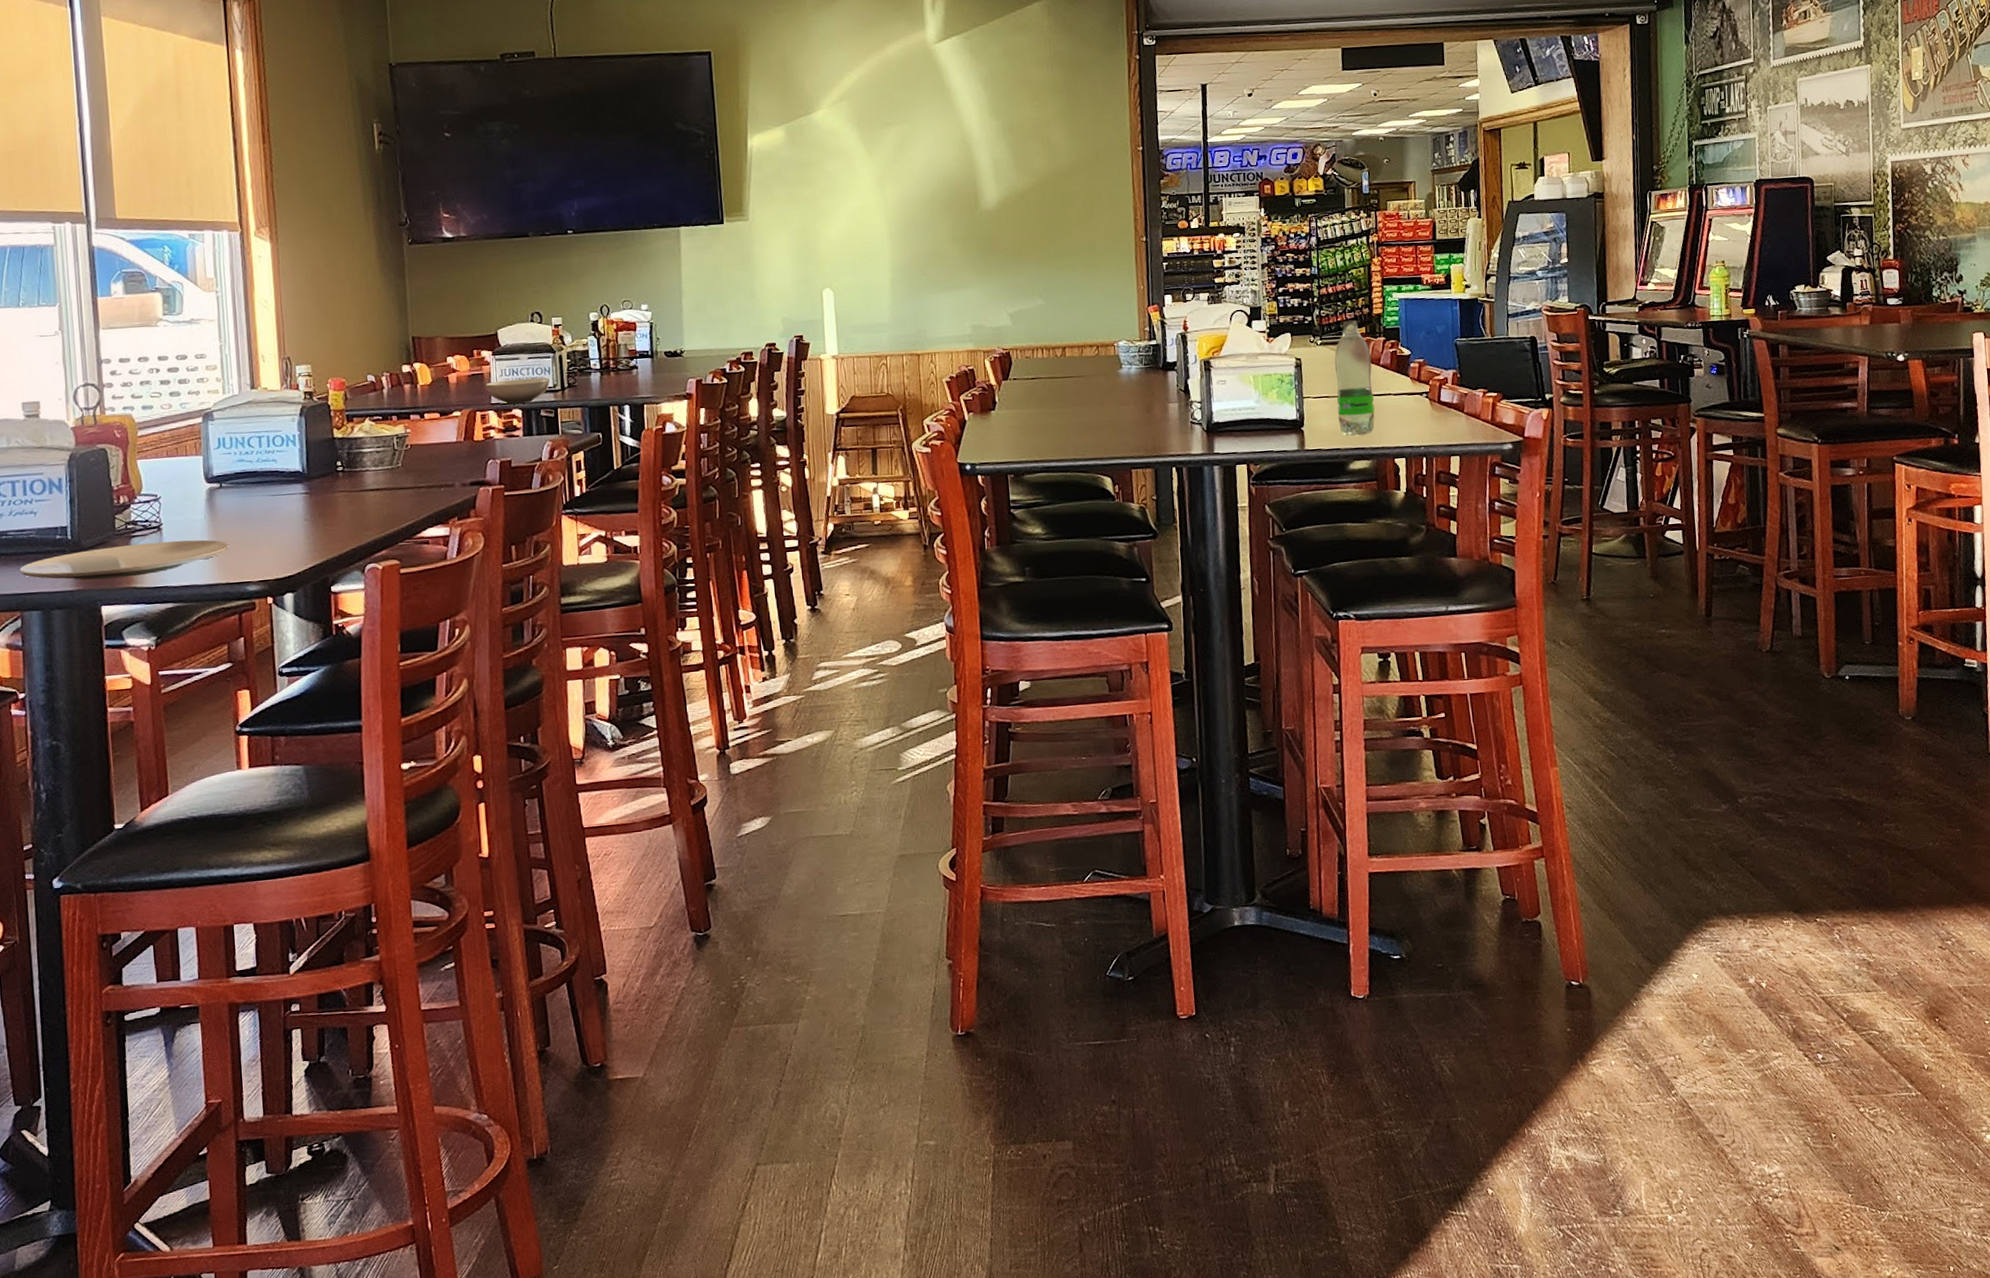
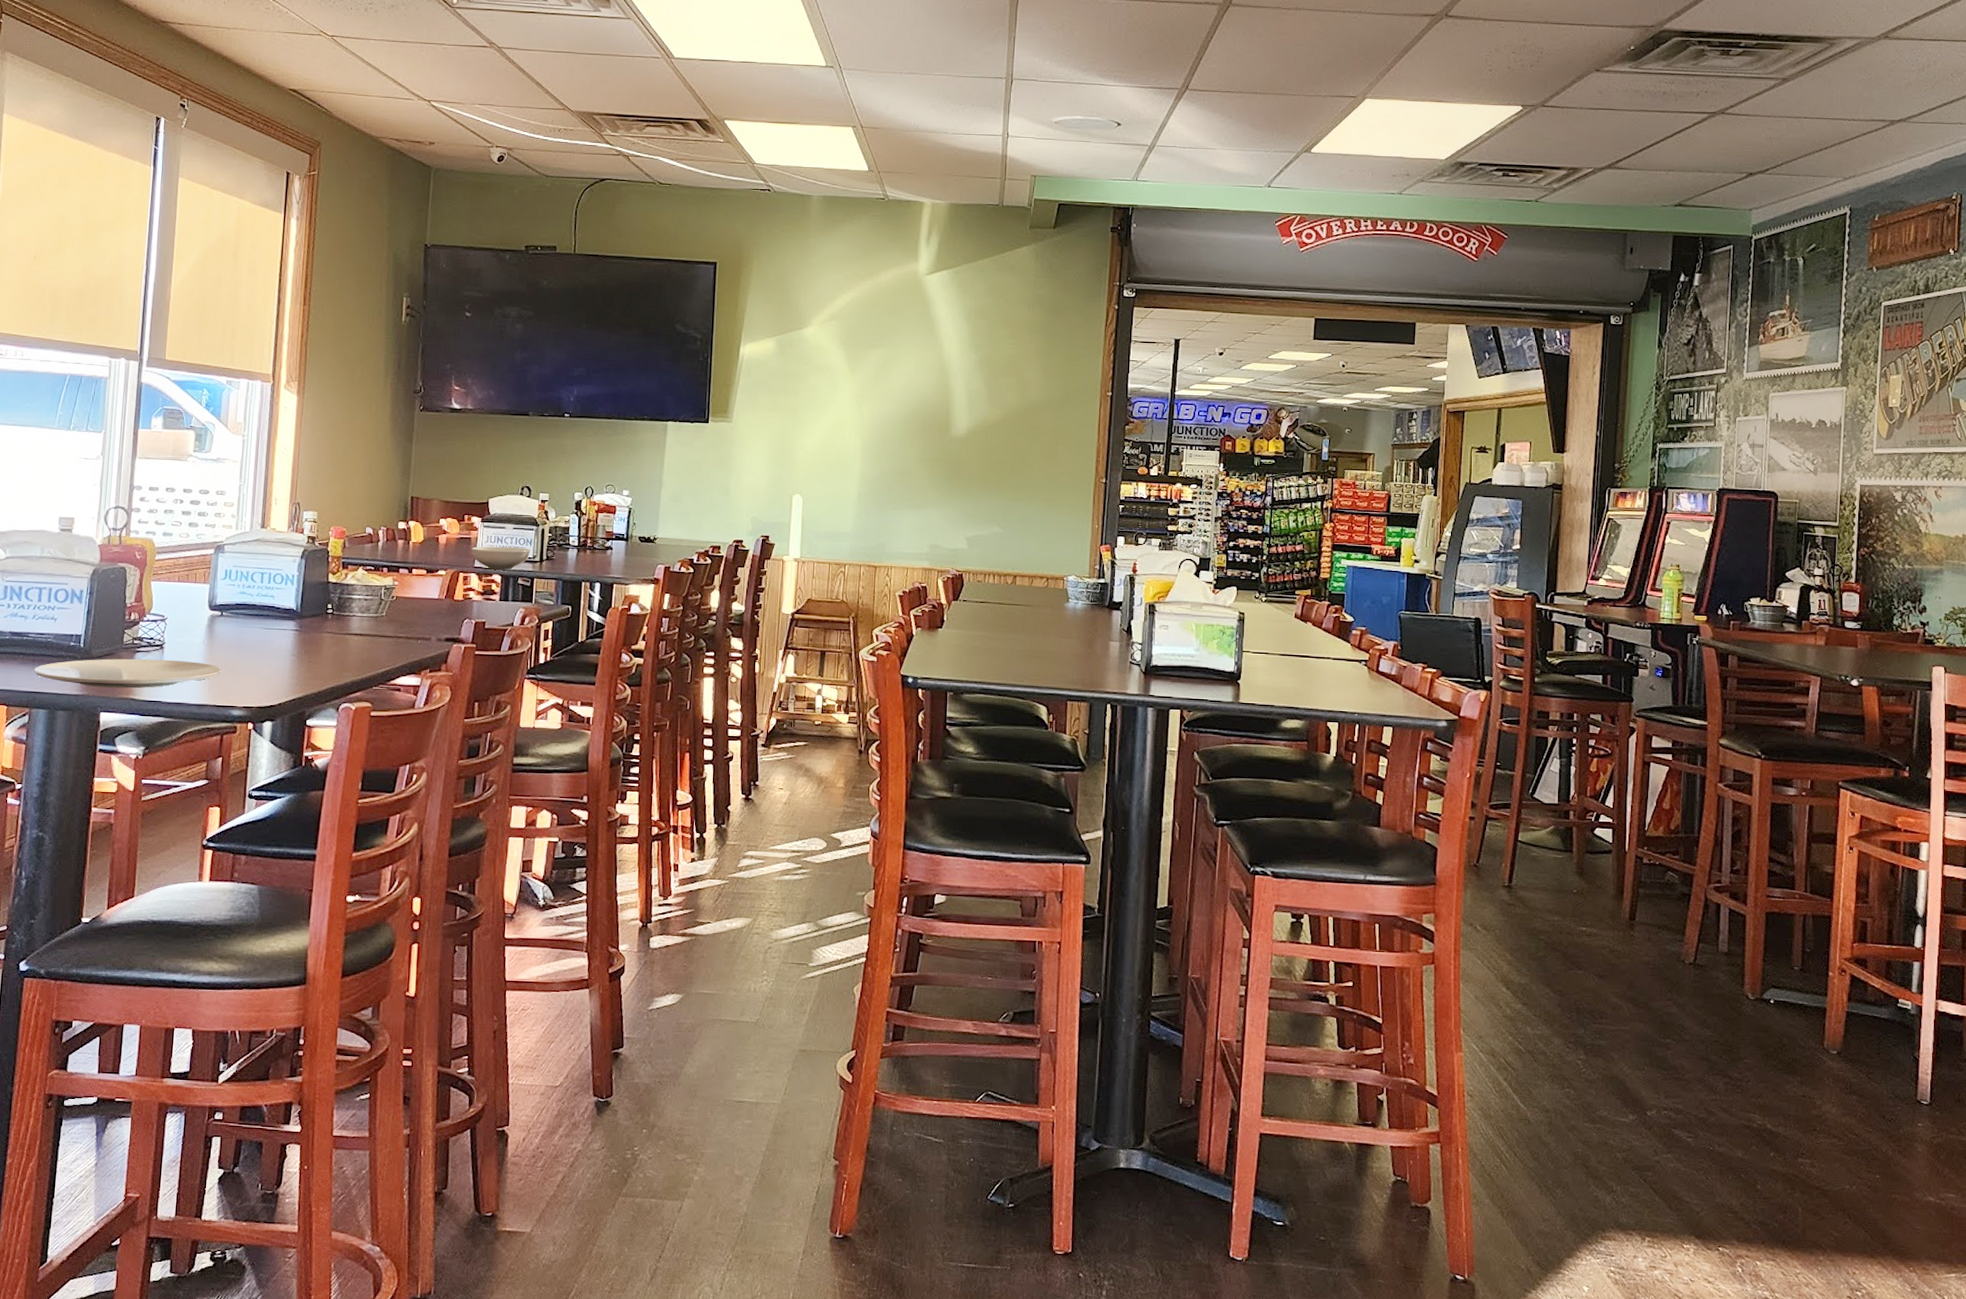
bottle: present [1334,320,1375,436] -> none [1275,582,1314,695]

